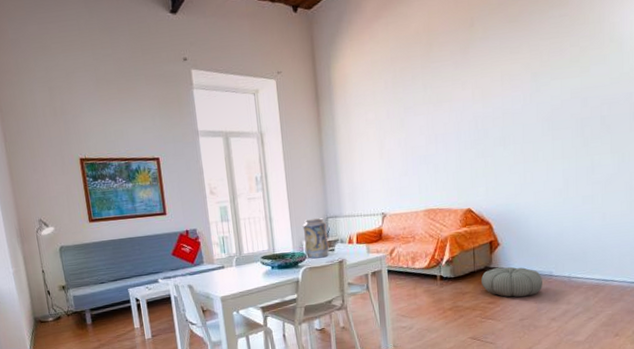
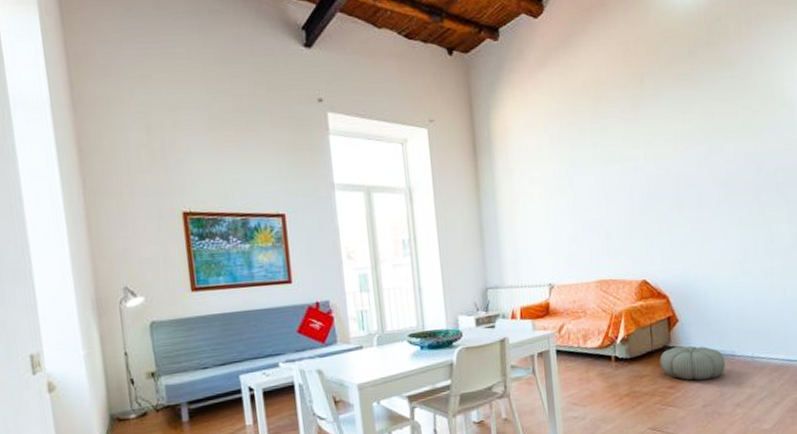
decorative vase: present [302,218,330,259] -> none [457,289,489,338]

